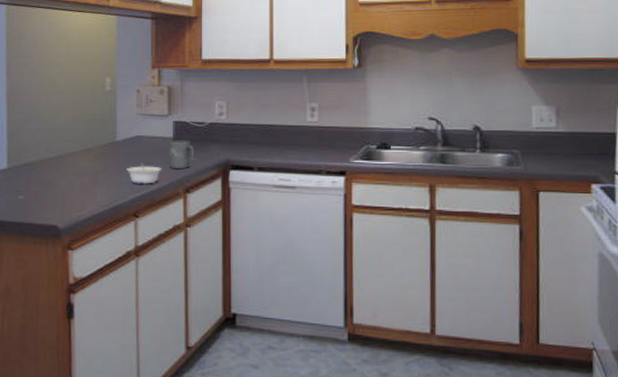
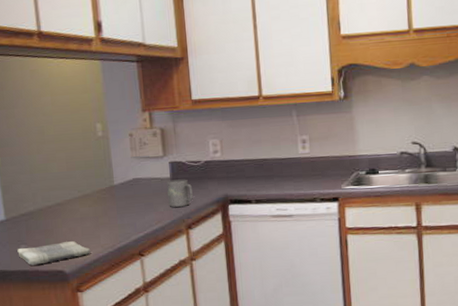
dish towel: none [15,196,87,218] -> present [17,241,91,266]
legume: present [127,162,162,184] -> none [127,203,162,225]

